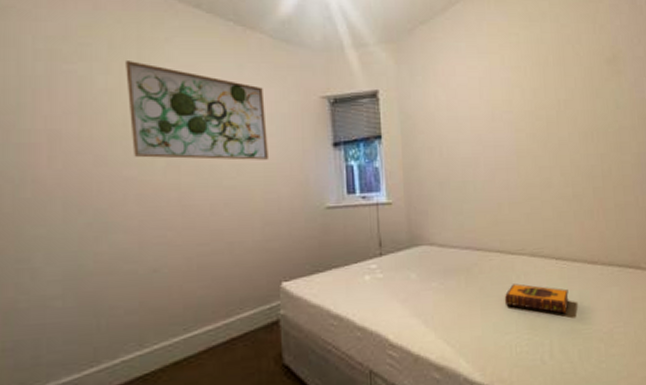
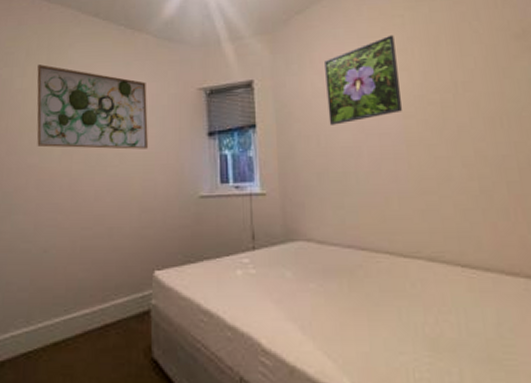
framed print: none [447,52,514,137] -> present [325,34,402,125]
hardback book: present [504,284,569,315] -> none [396,293,483,338]

